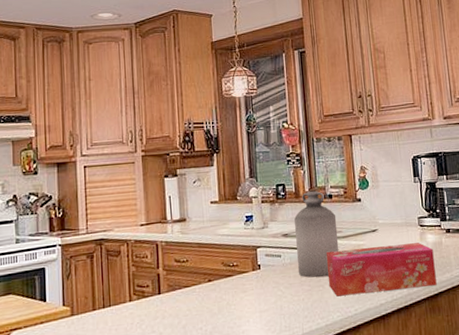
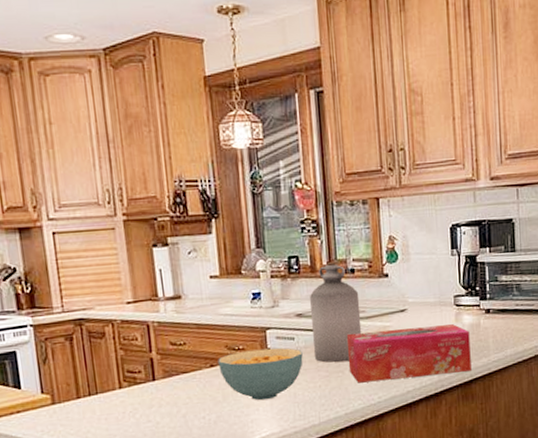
cereal bowl: none [215,264,289,313] -> present [218,348,303,401]

